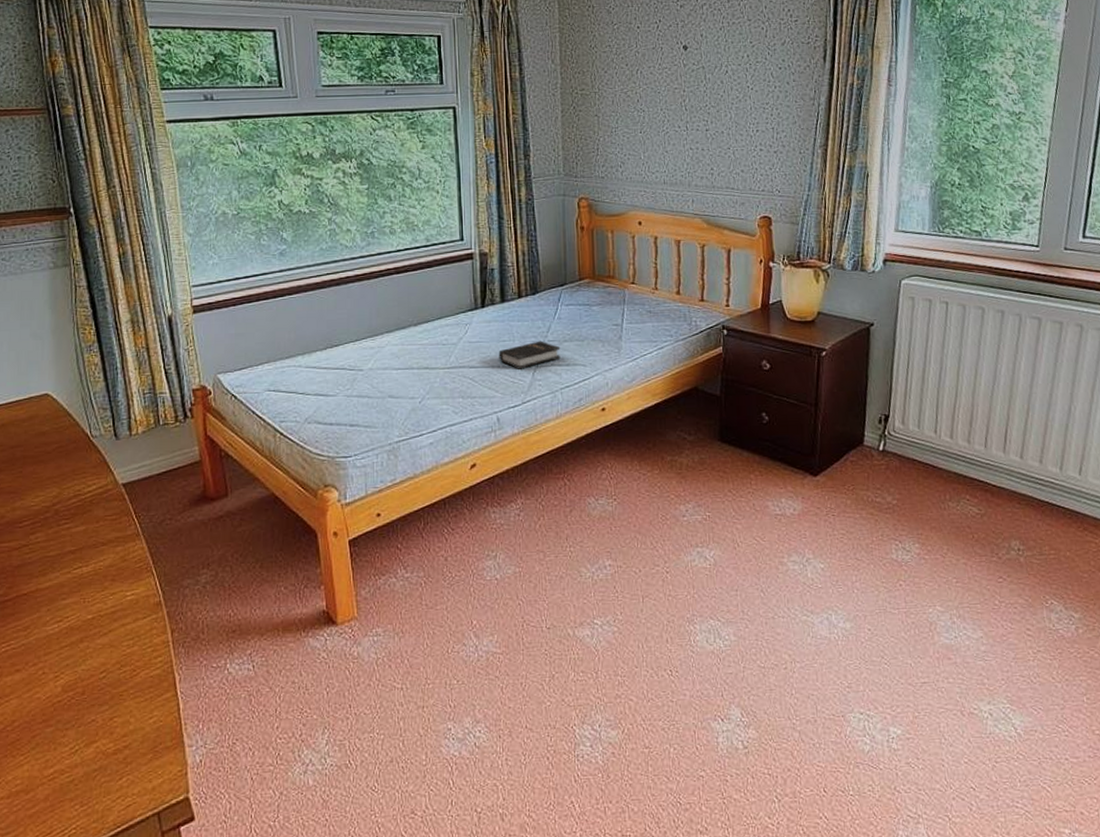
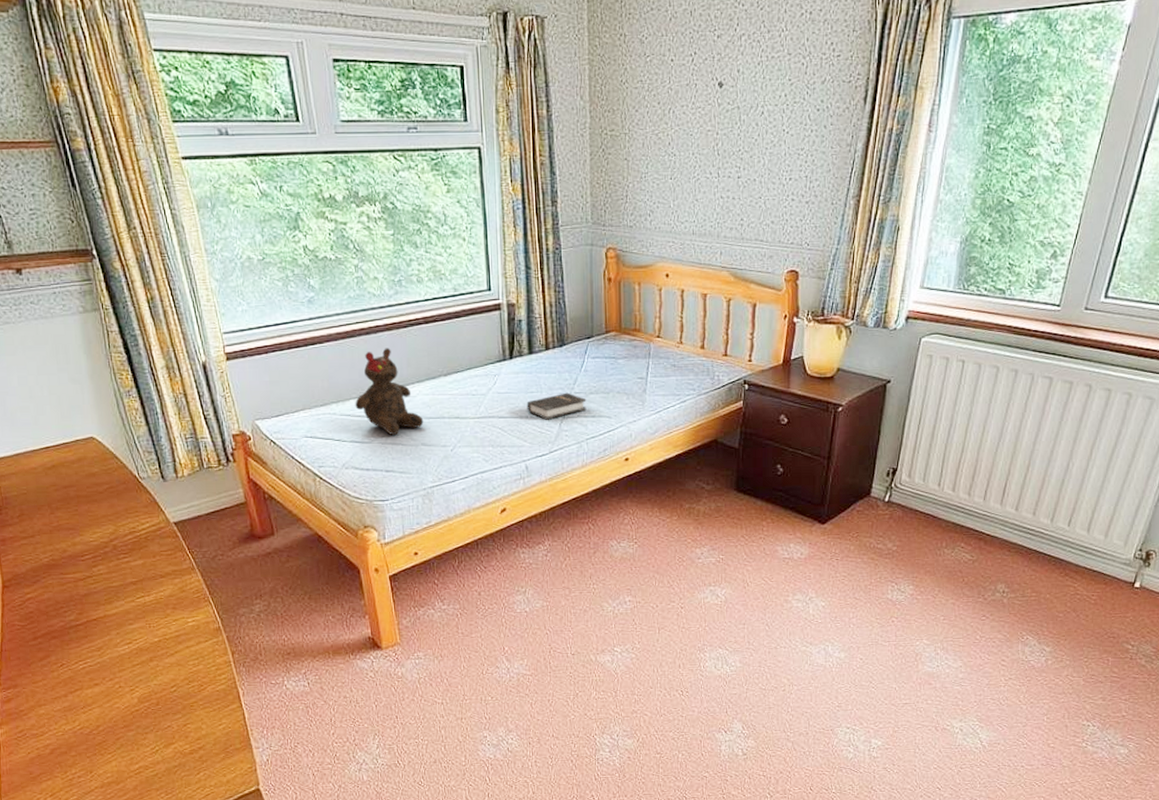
teddy bear: none [321,298,392,388] -> present [355,348,424,436]

